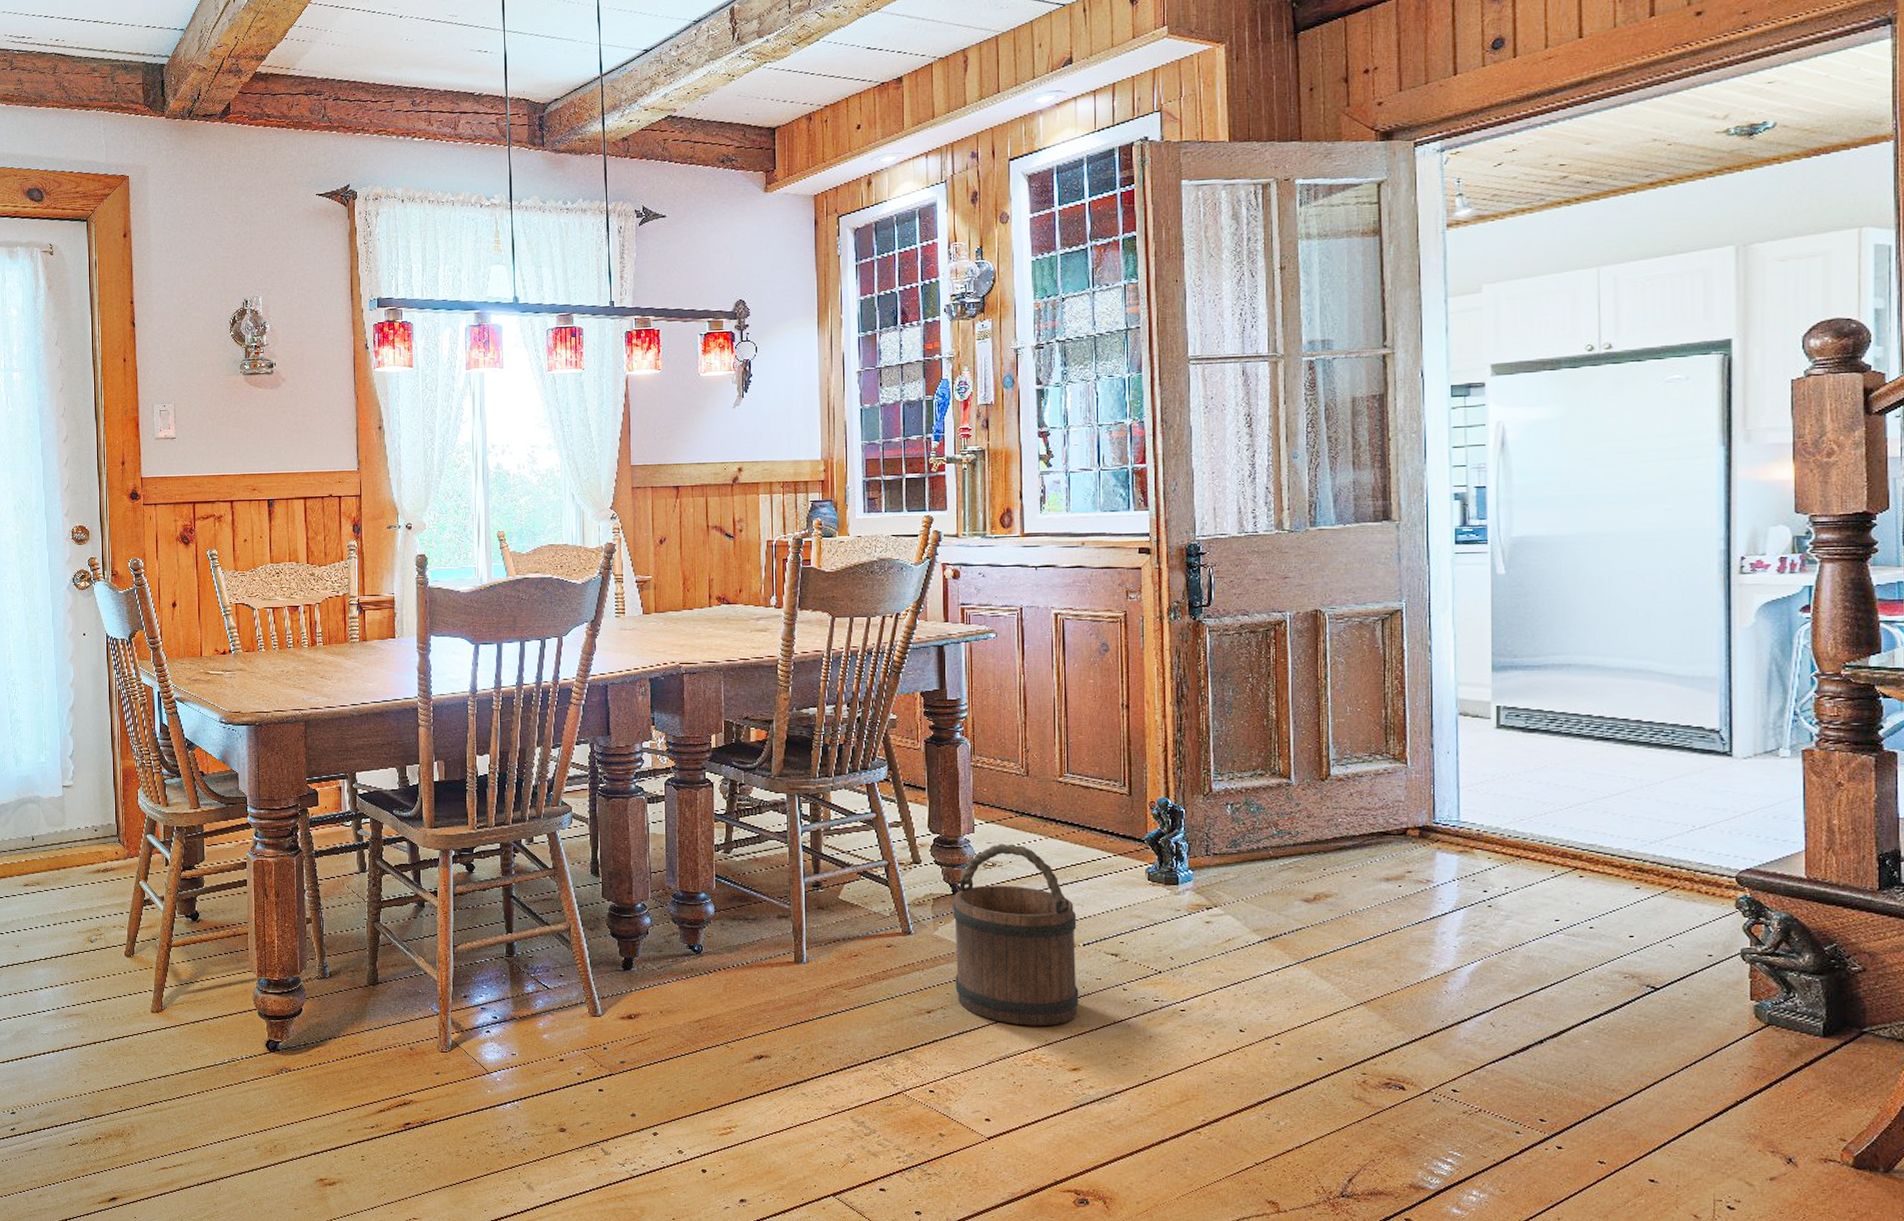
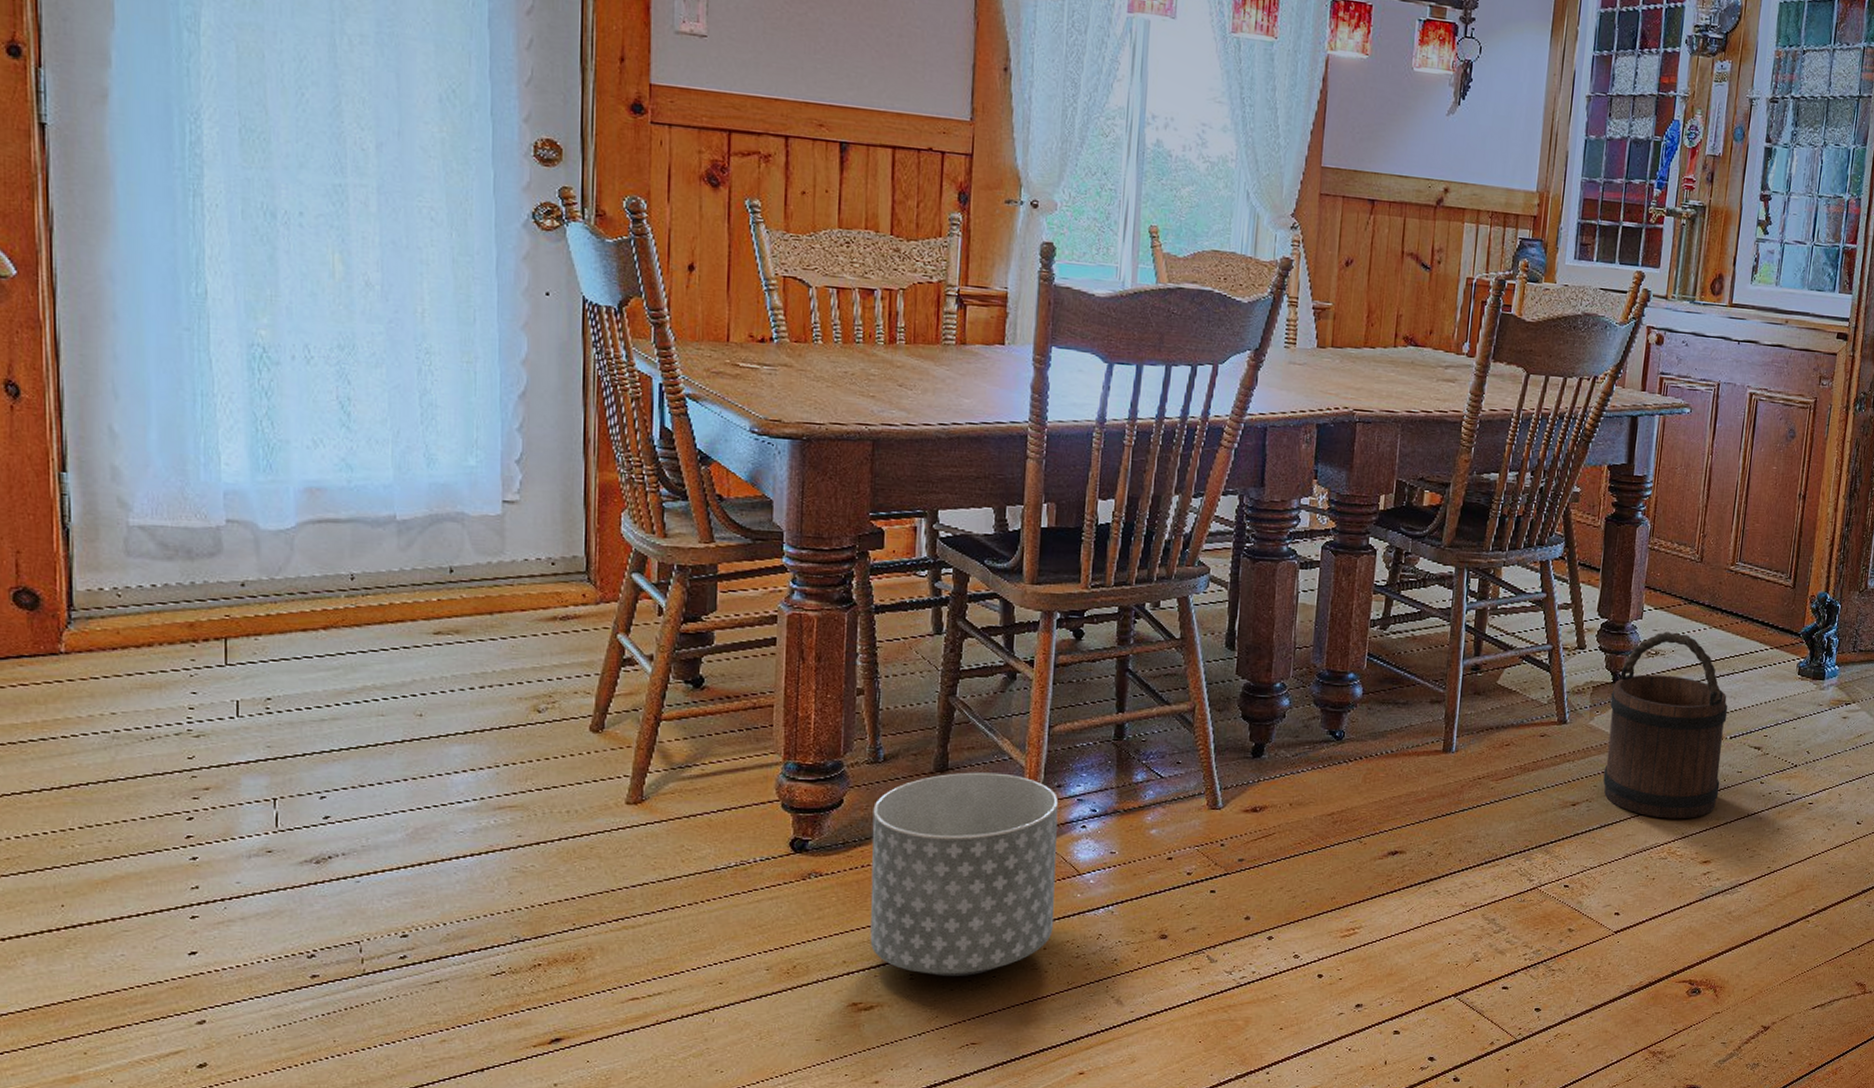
planter: none [324,985,471,1159] -> present [870,772,1059,976]

